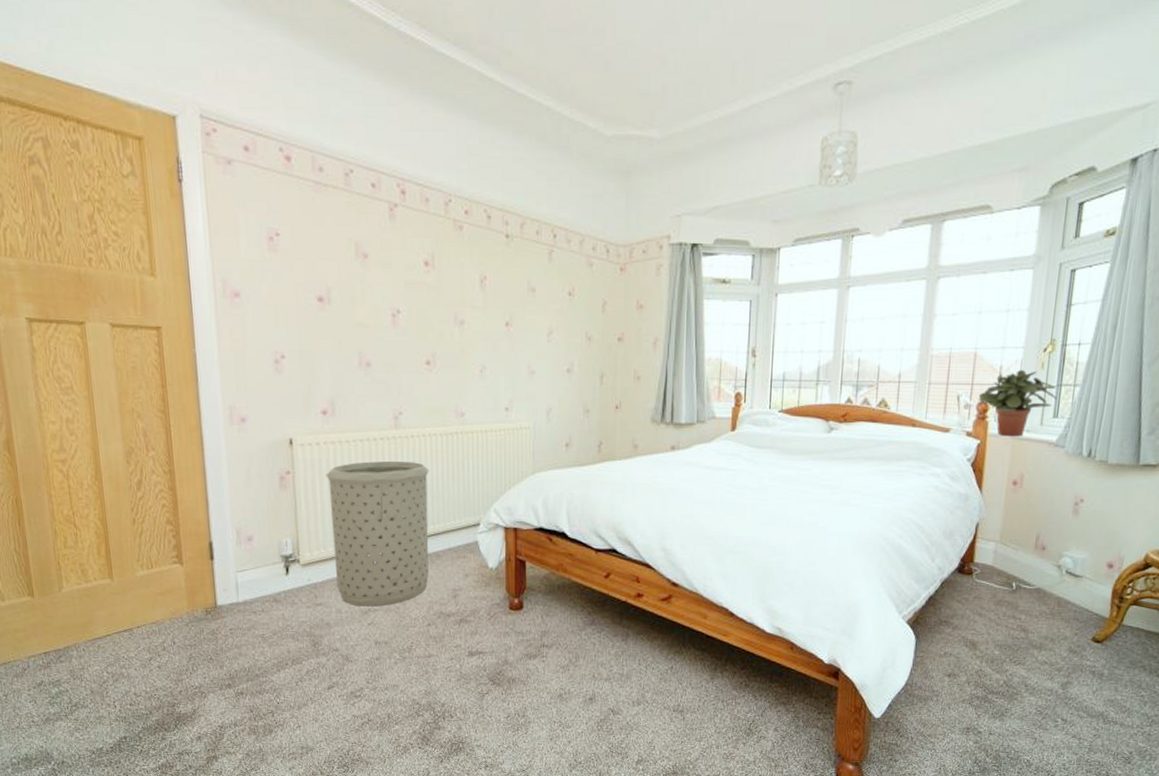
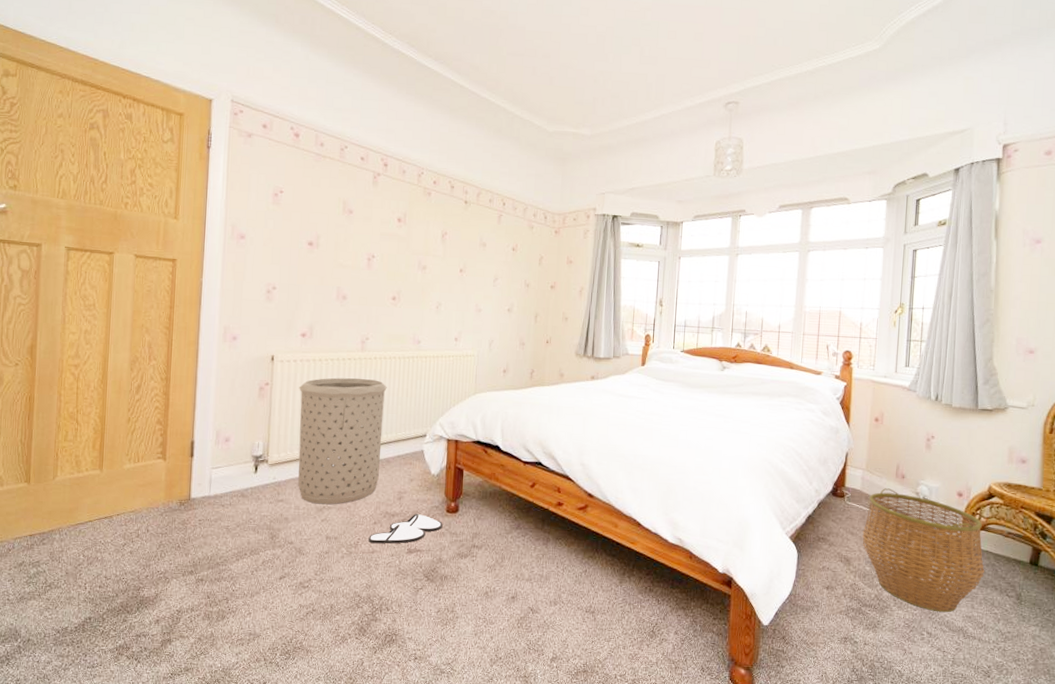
slippers: none [423,612,506,647] -> present [368,513,443,544]
potted plant: present [978,369,1058,437] -> none [843,326,908,381]
basket: none [991,562,1135,696] -> present [862,488,984,612]

